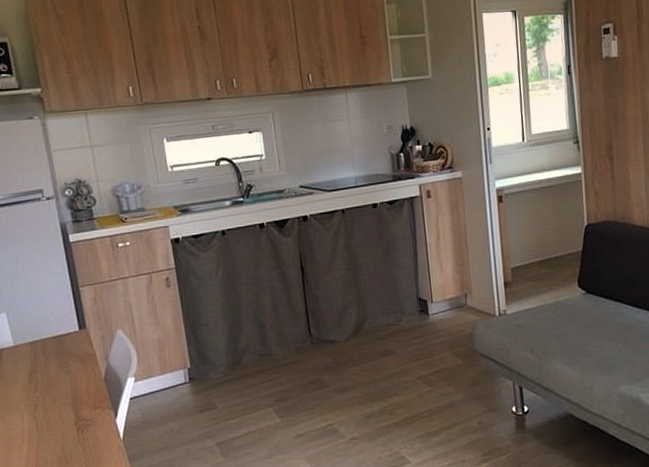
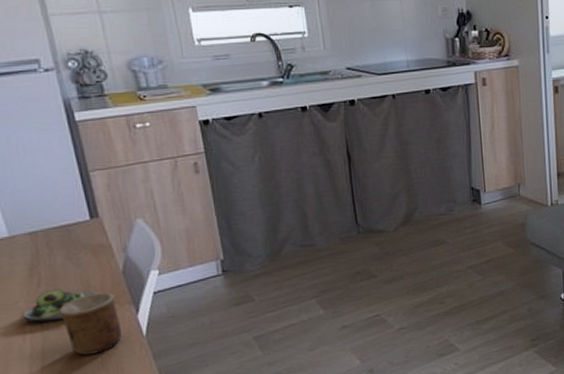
salad plate: none [22,393,82,425] -> present [22,288,96,323]
cup: none [52,397,103,456] -> present [59,292,123,355]

